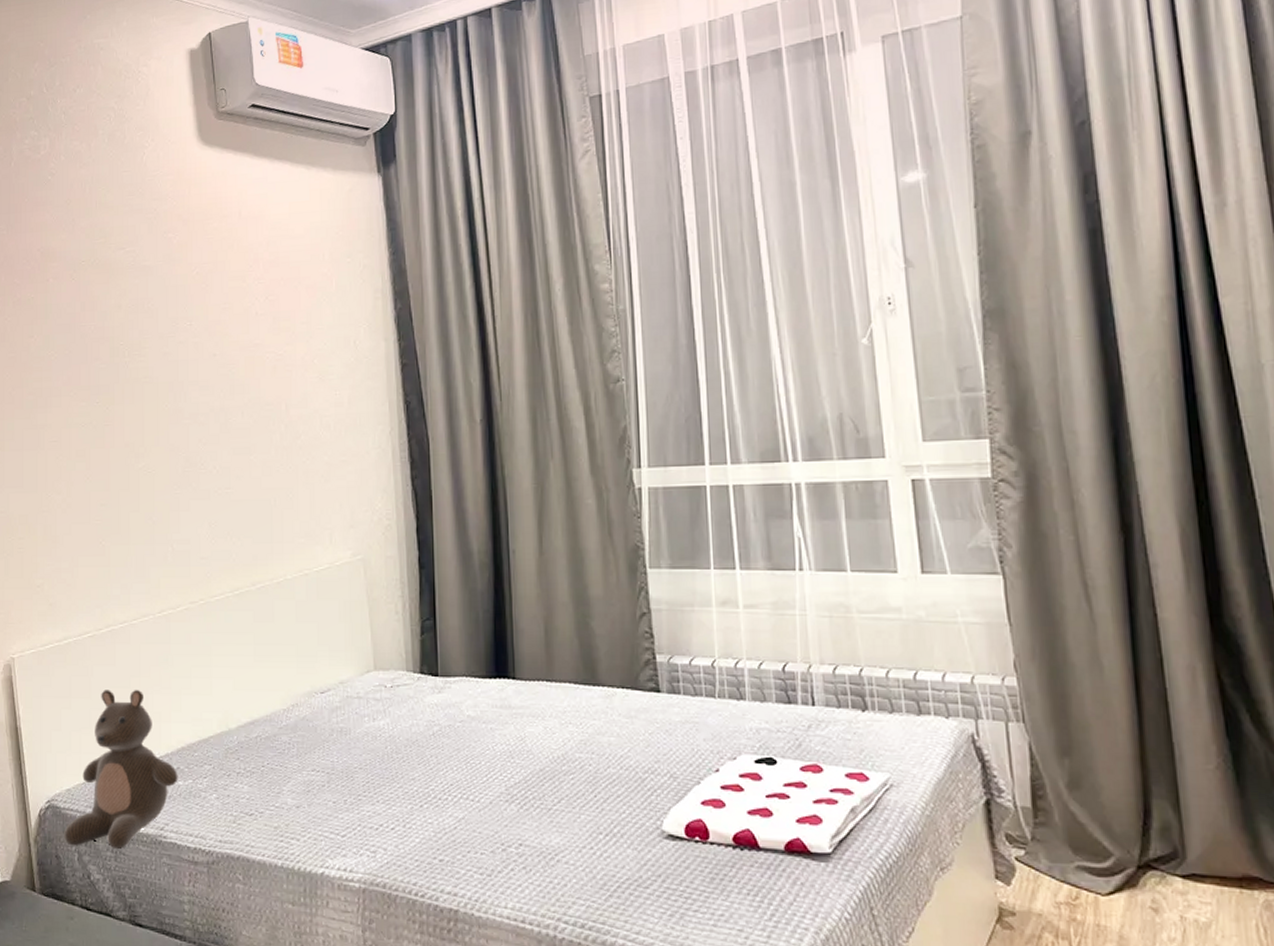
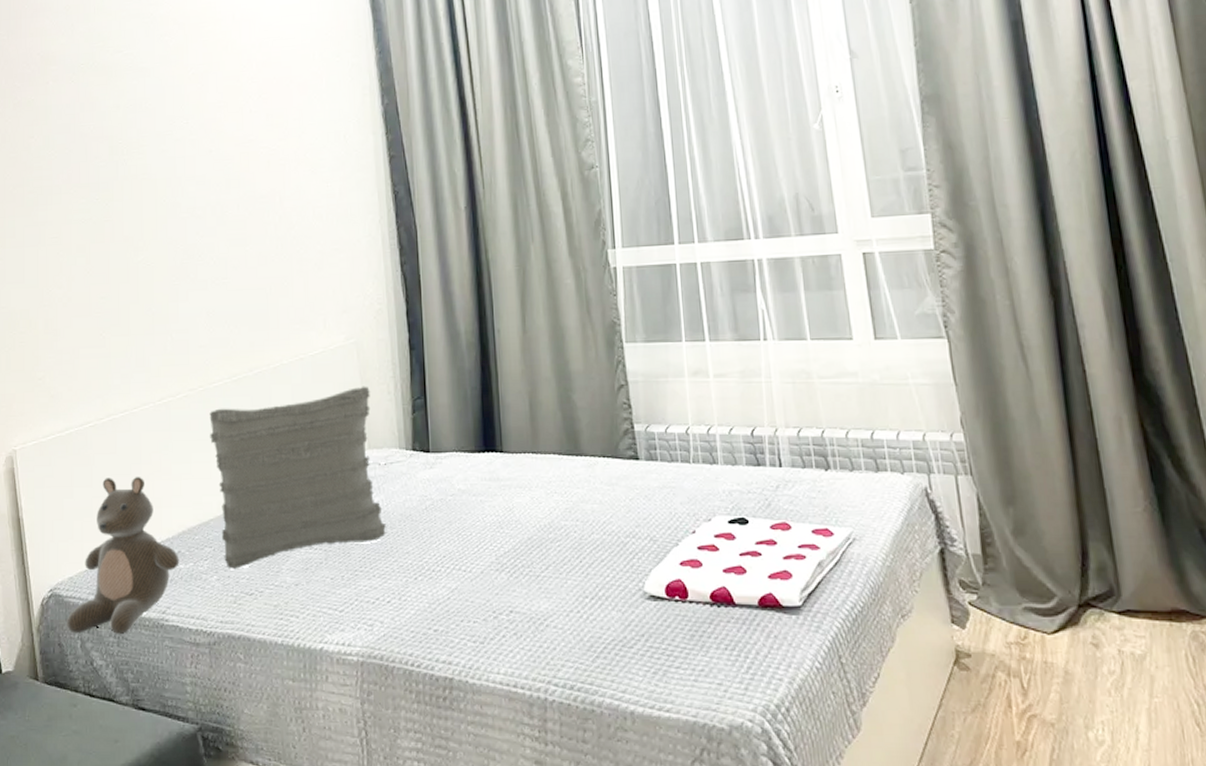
pillow: none [210,604,392,788] -> present [209,386,387,569]

